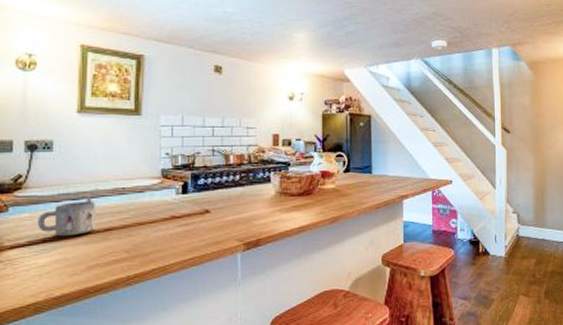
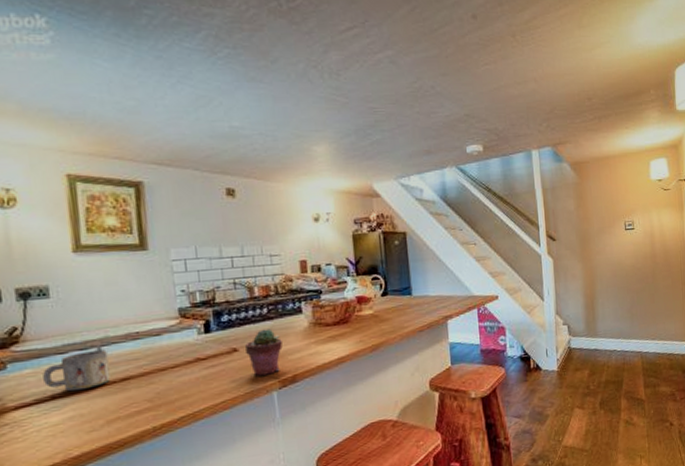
potted succulent: none [217,194,250,237] -> present [245,328,283,376]

